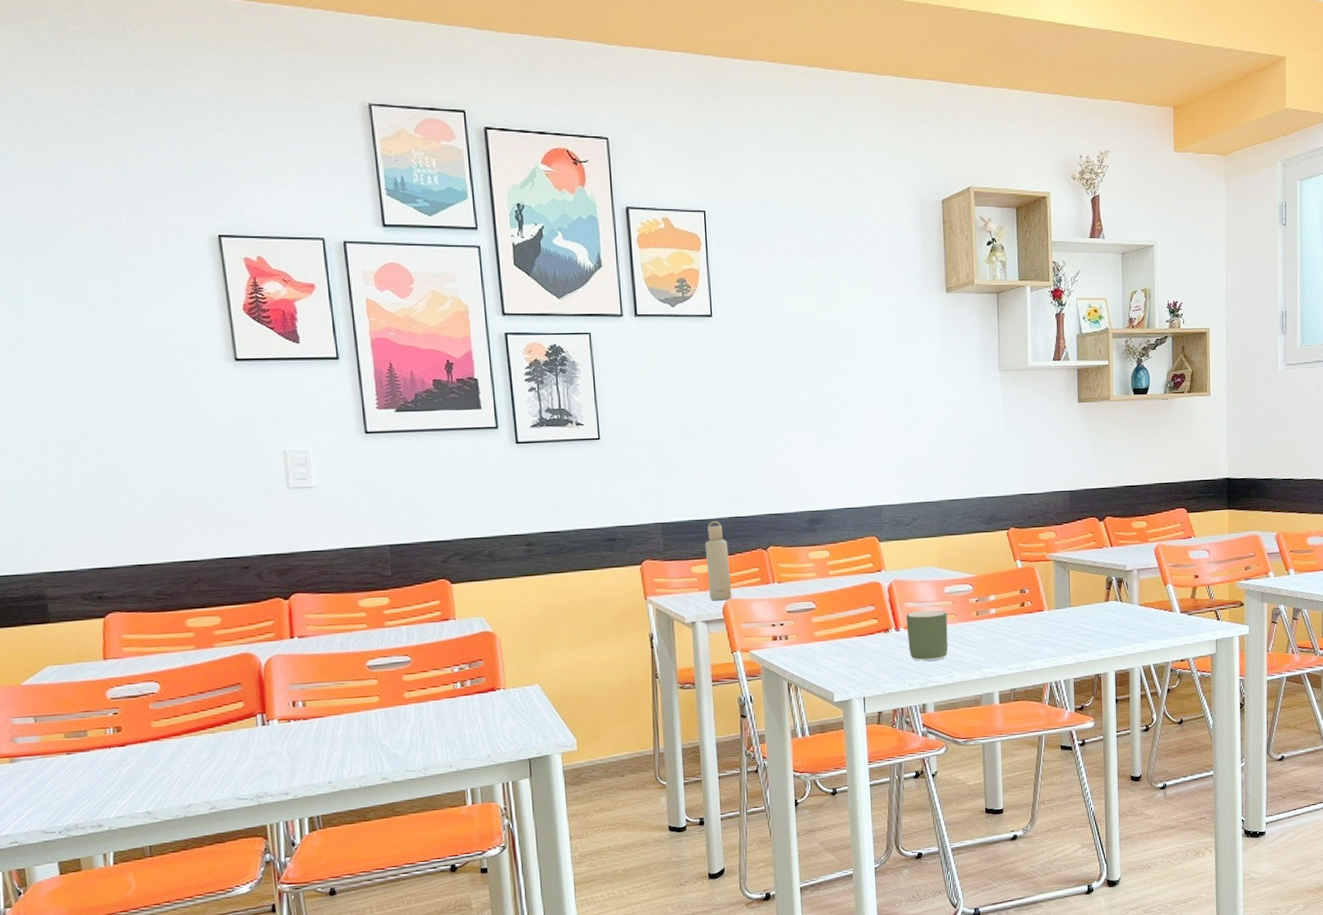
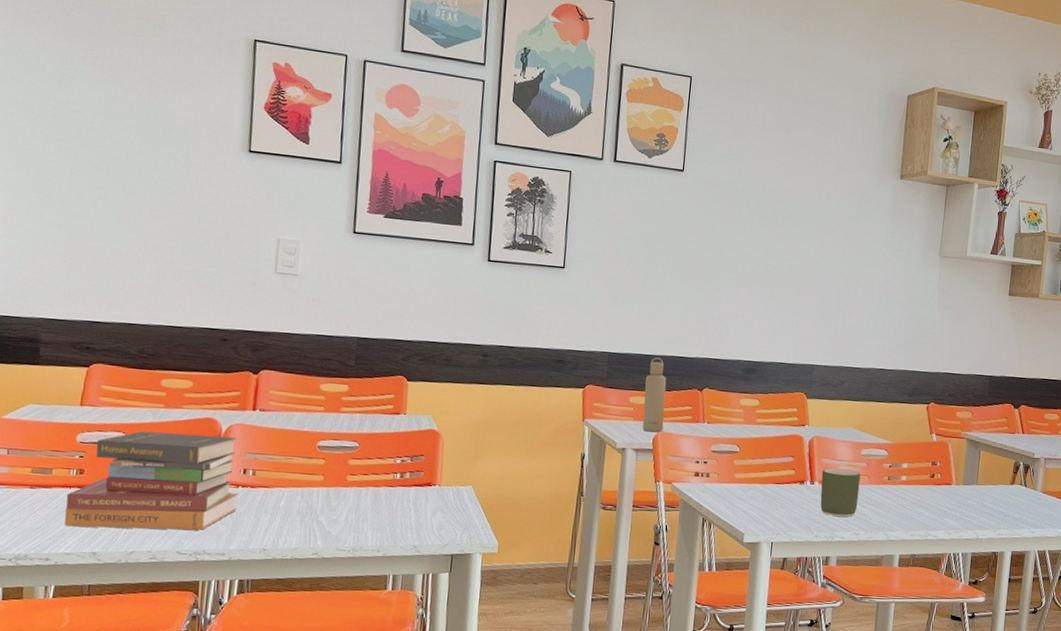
books: none [107,670,293,789] -> present [64,431,238,530]

